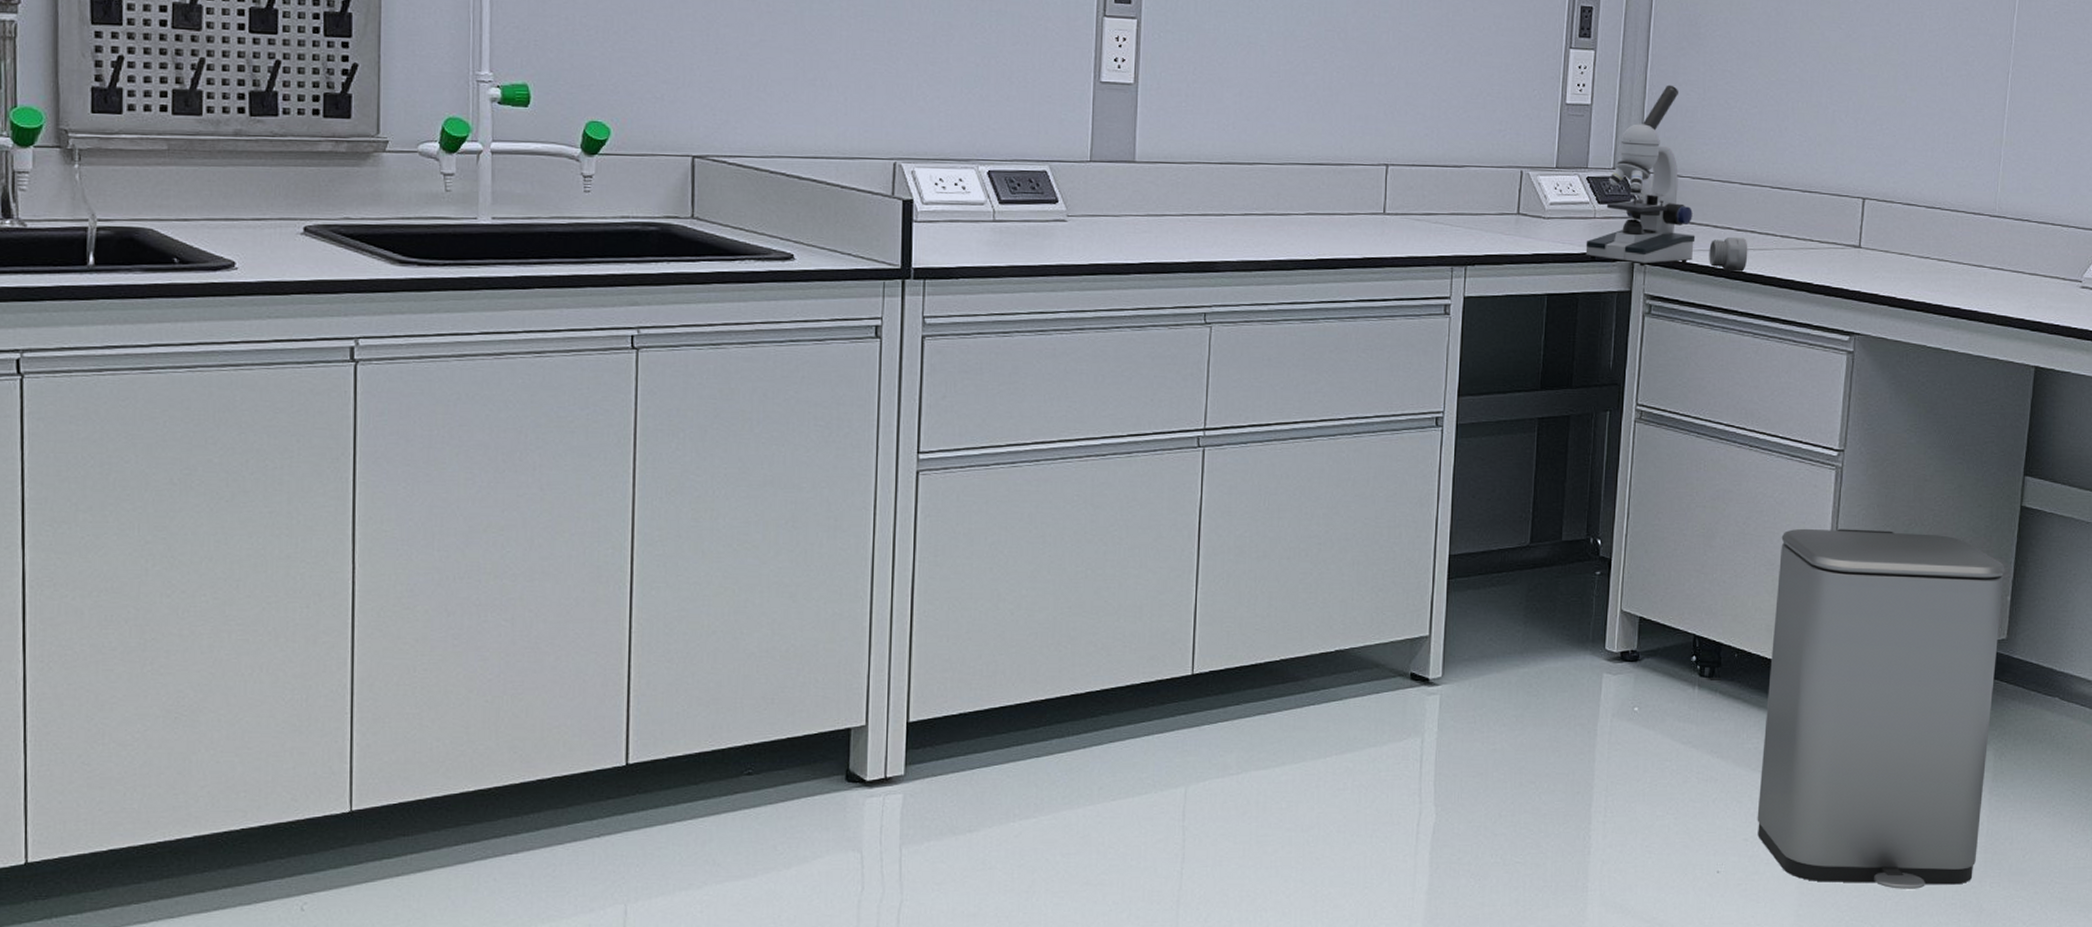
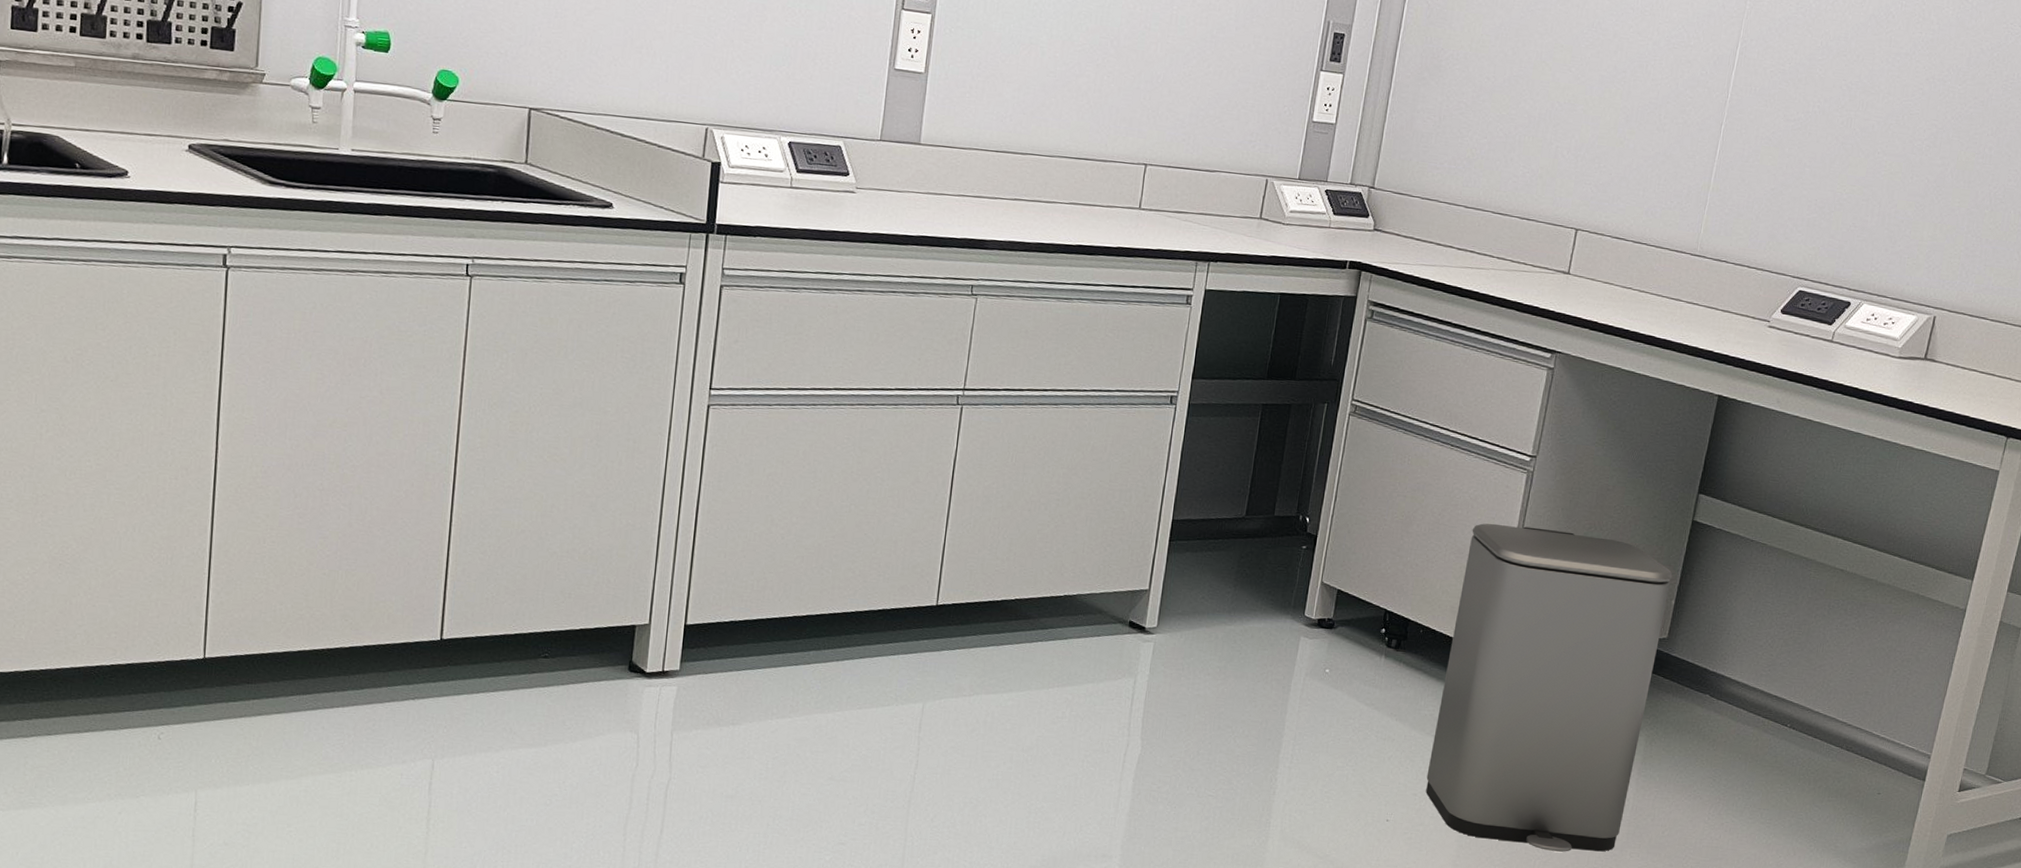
microscope: present [1585,85,1696,267] -> none [1318,111,1420,276]
pipe connector: present [1709,237,1748,272] -> none [1429,255,1467,287]

